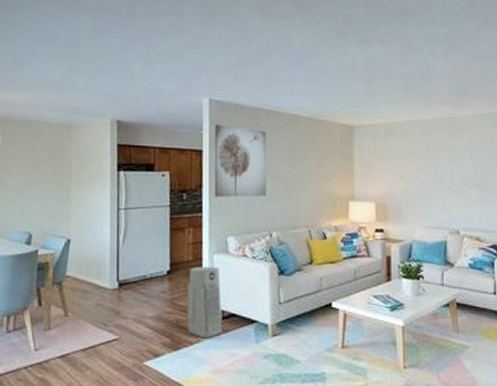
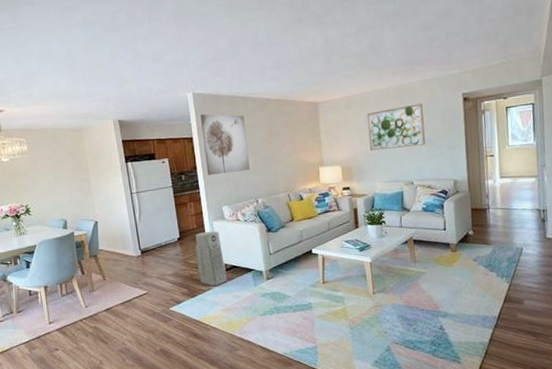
wall art: none [409,140,475,189] -> present [366,103,426,151]

